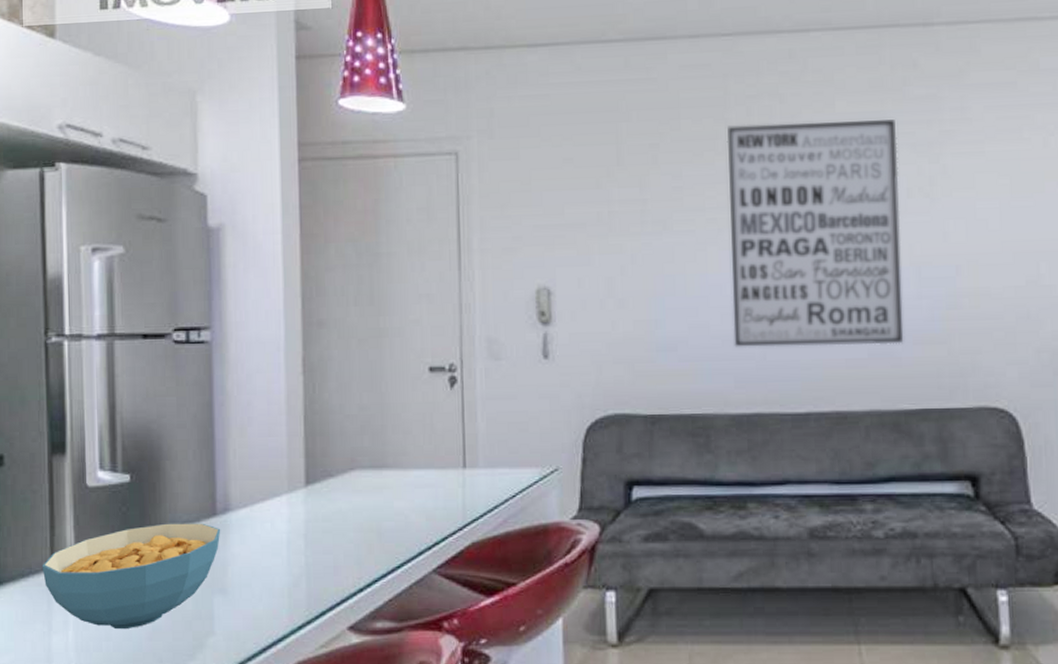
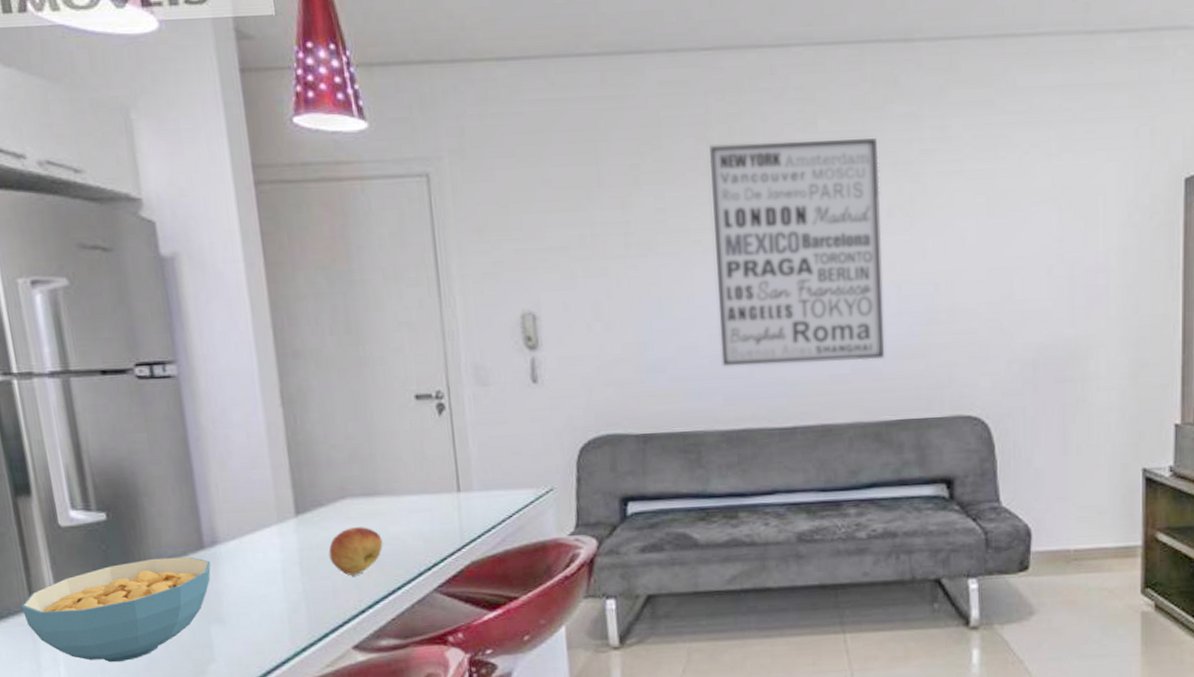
fruit: none [333,500,386,551] -> present [328,527,383,575]

